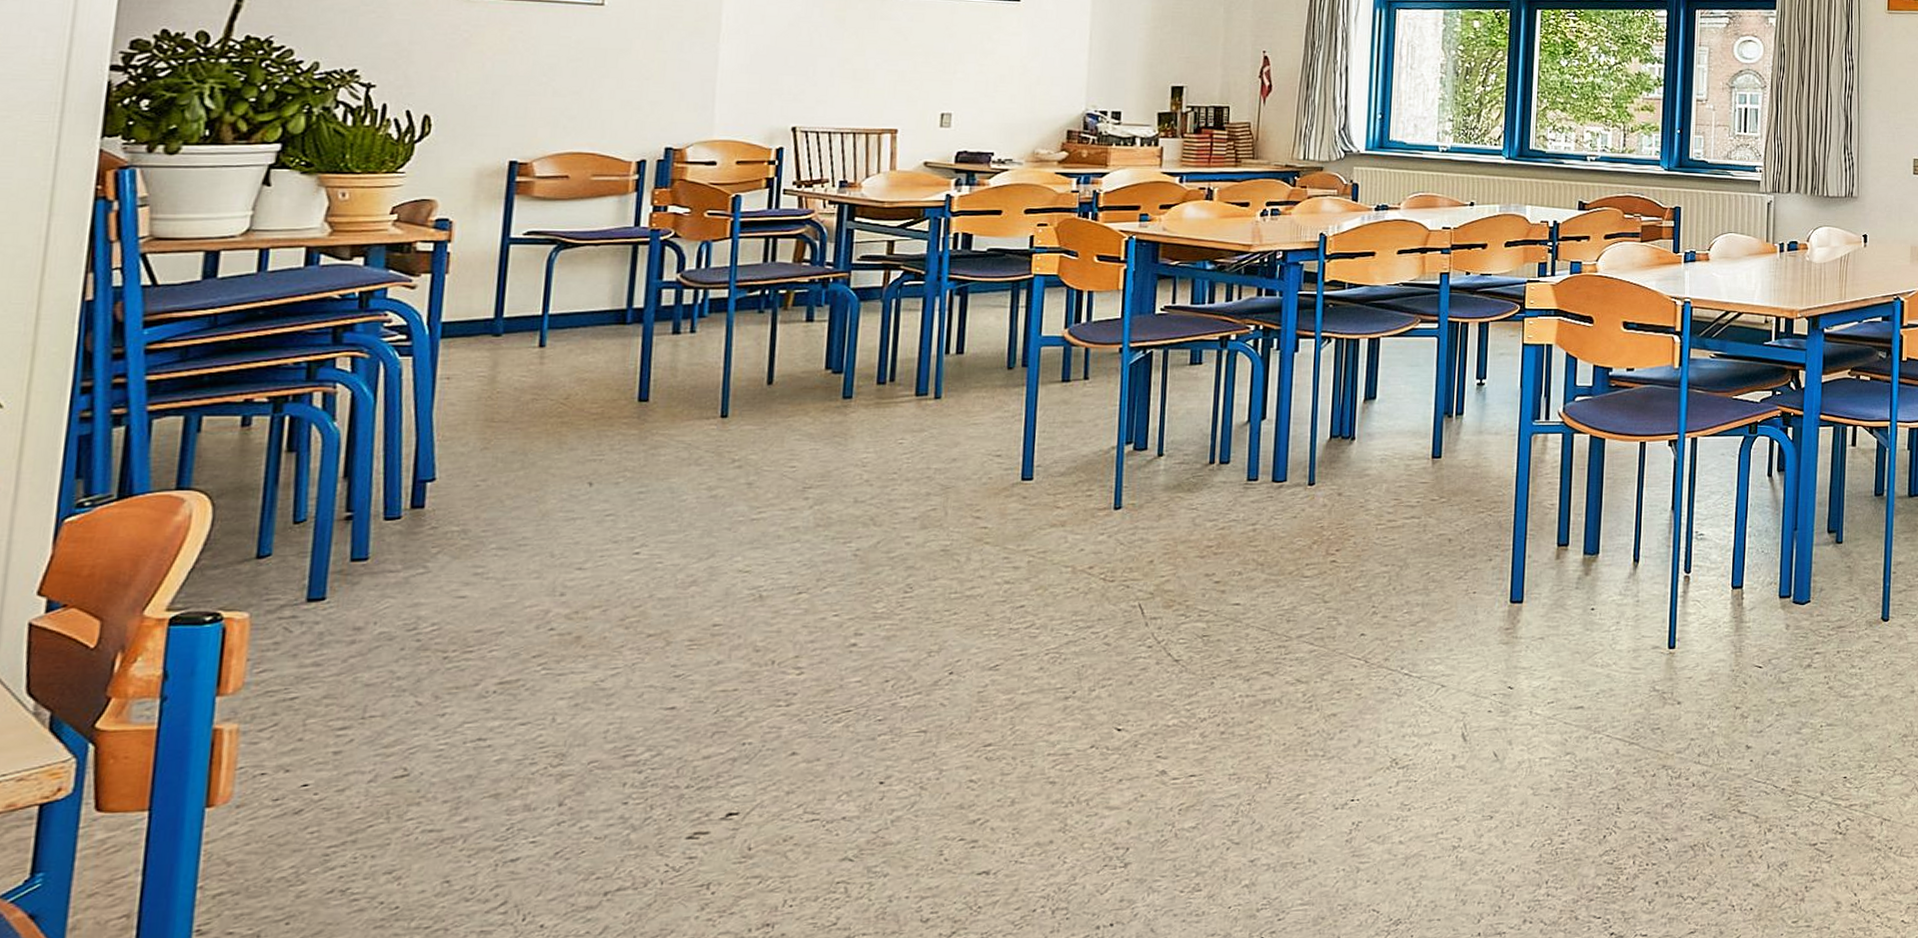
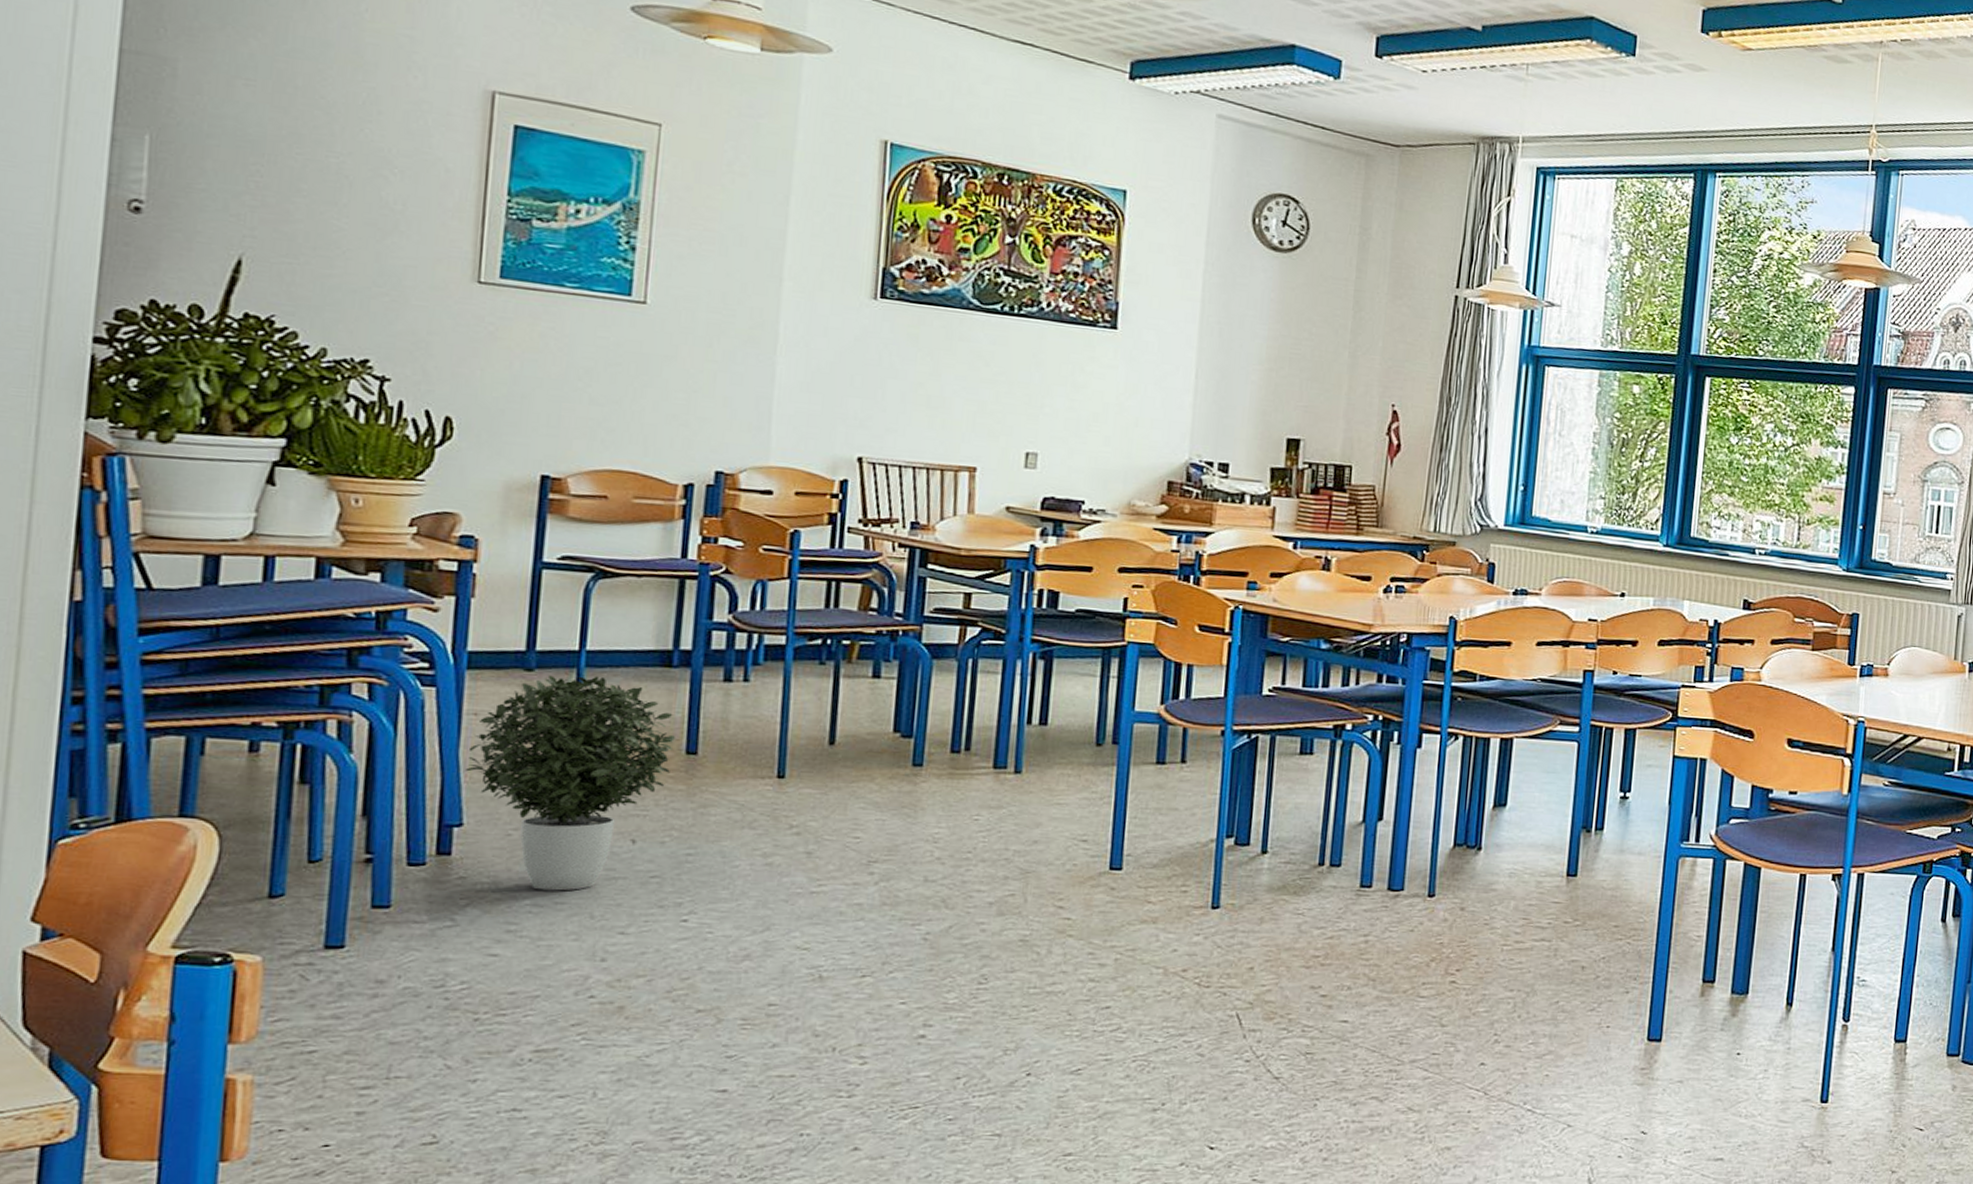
potted plant: none [437,336,630,534] -> present [464,675,676,891]

